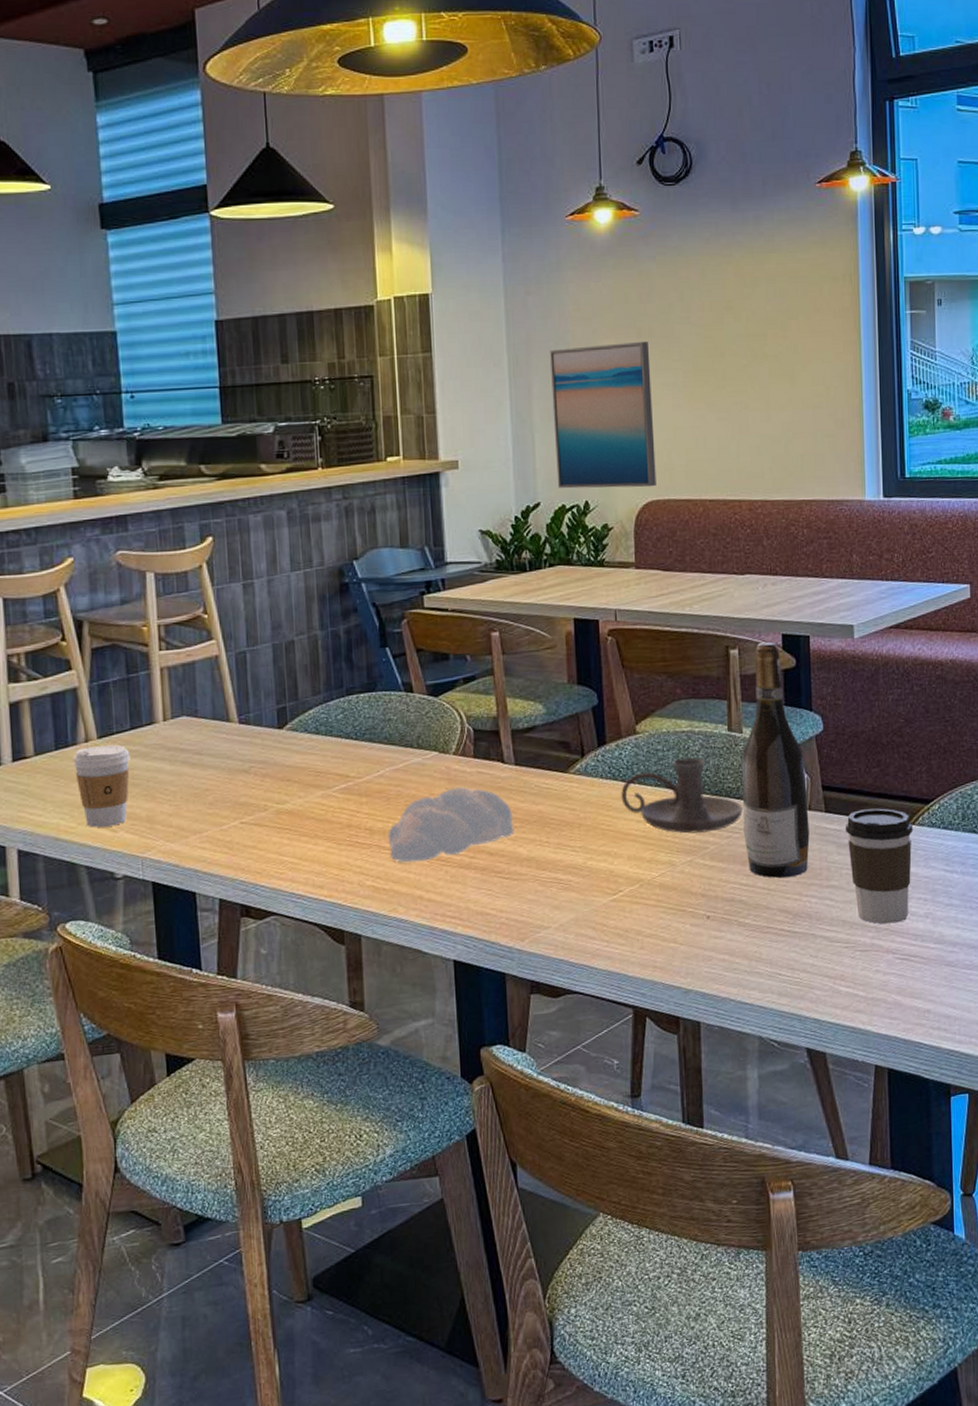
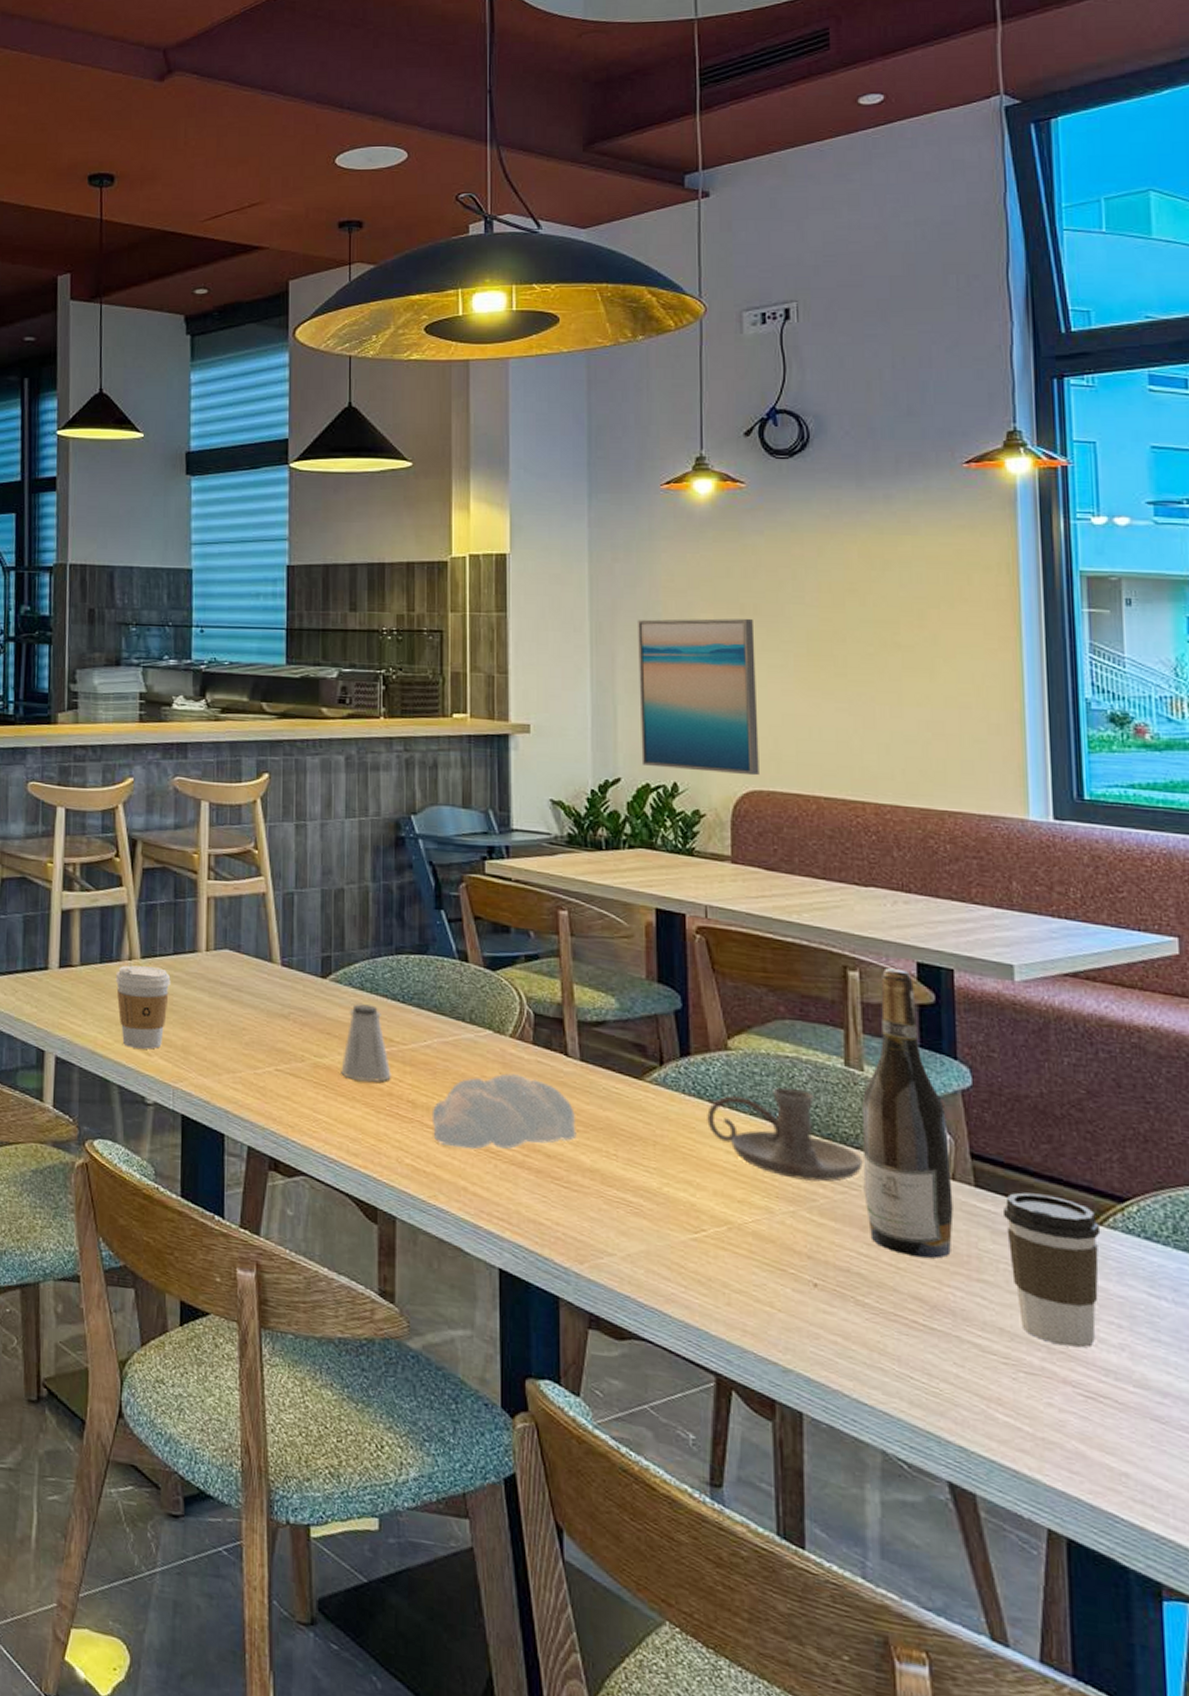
saltshaker: none [302,746,349,819] -> present [341,1004,391,1082]

